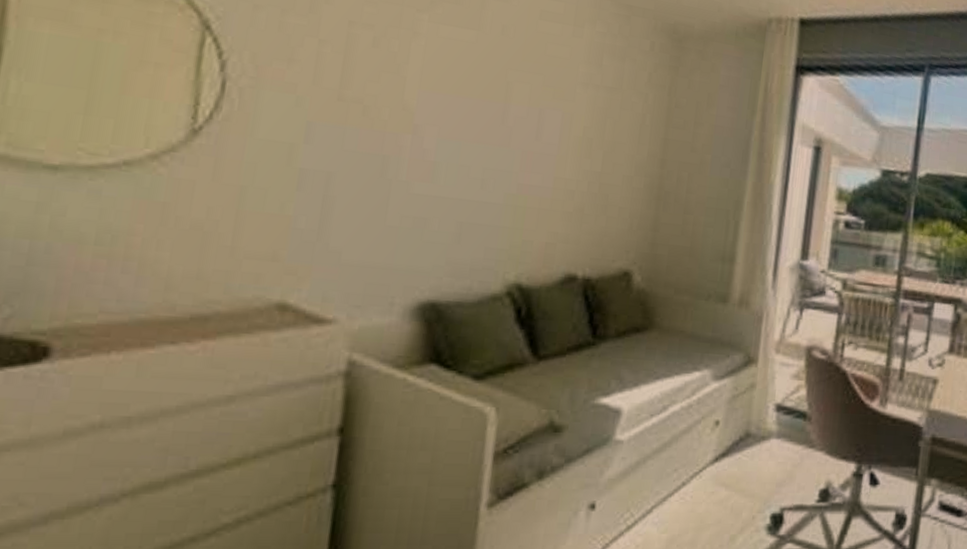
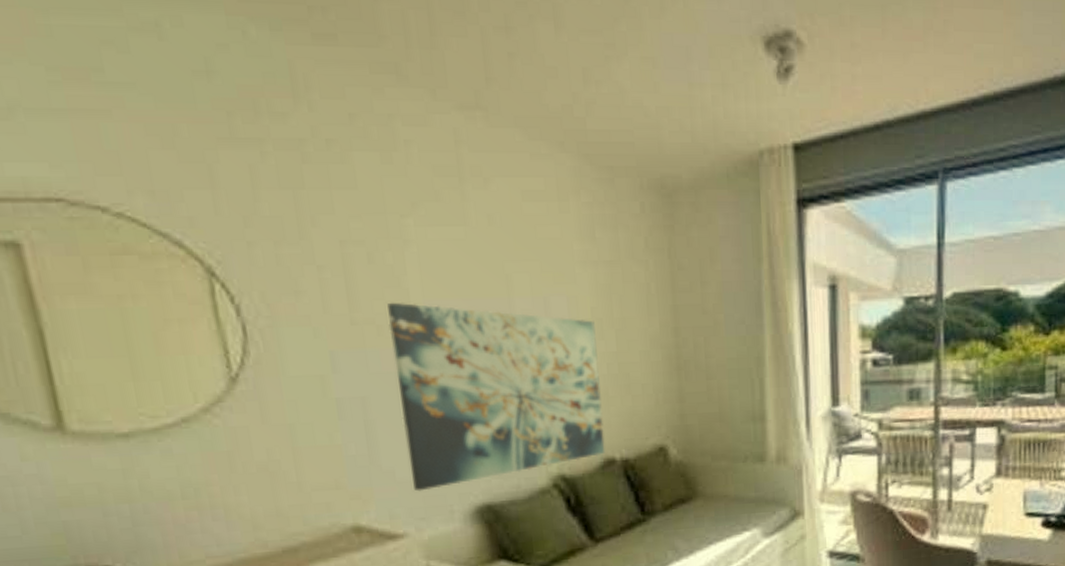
wall art: none [357,86,585,278] -> present [387,302,606,492]

